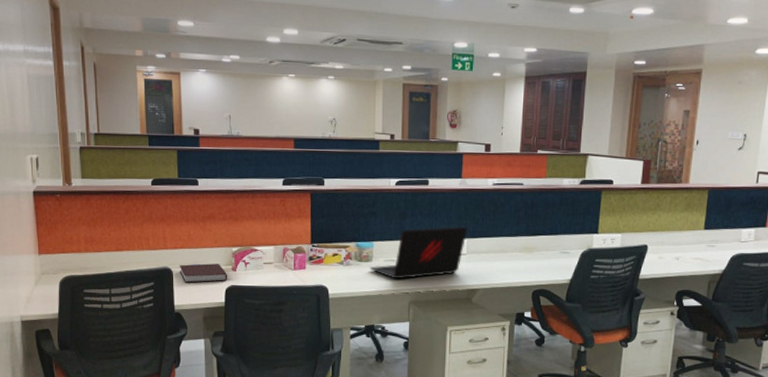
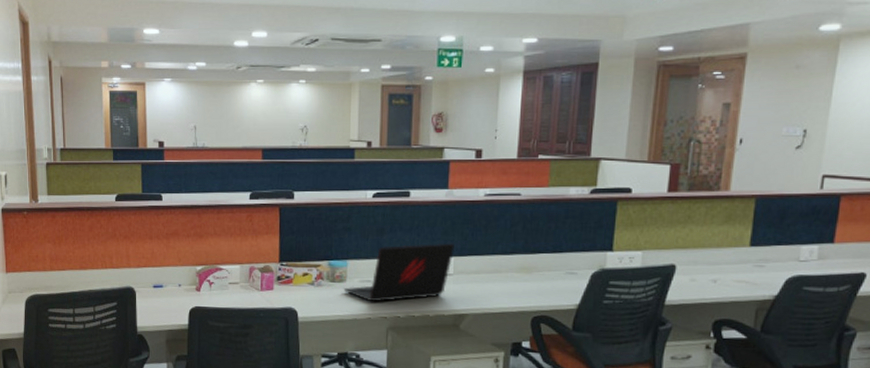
notebook: present [179,263,228,283] -> none [142,283,192,303]

